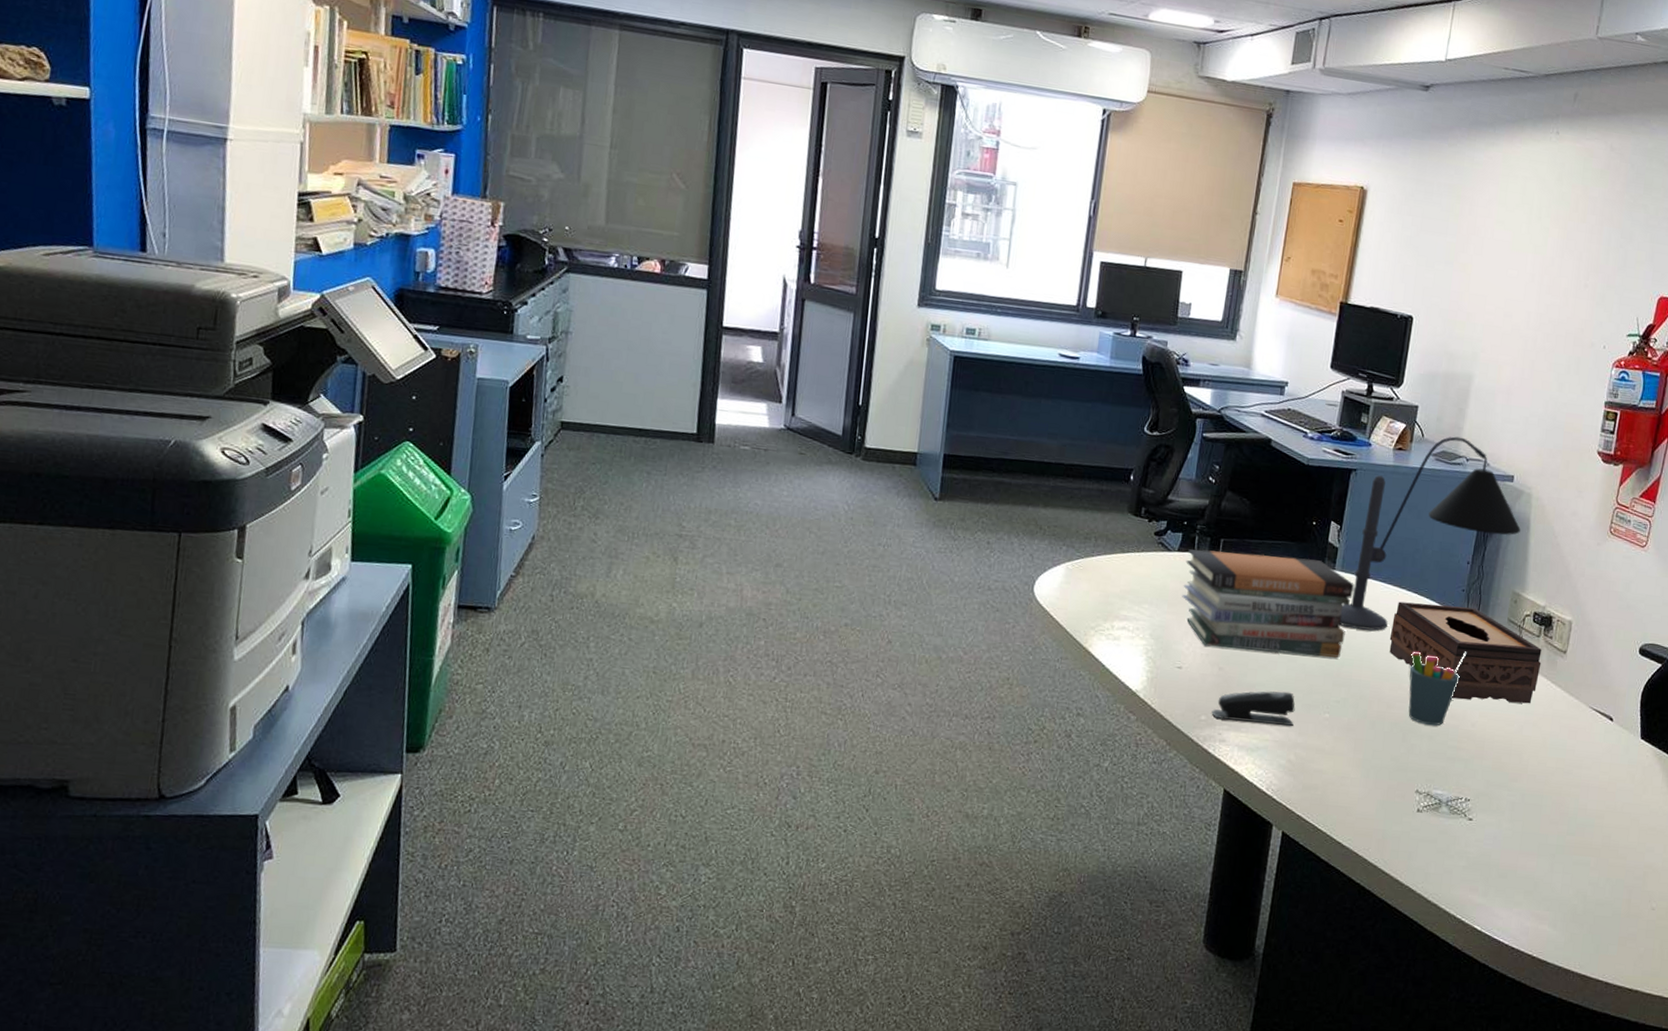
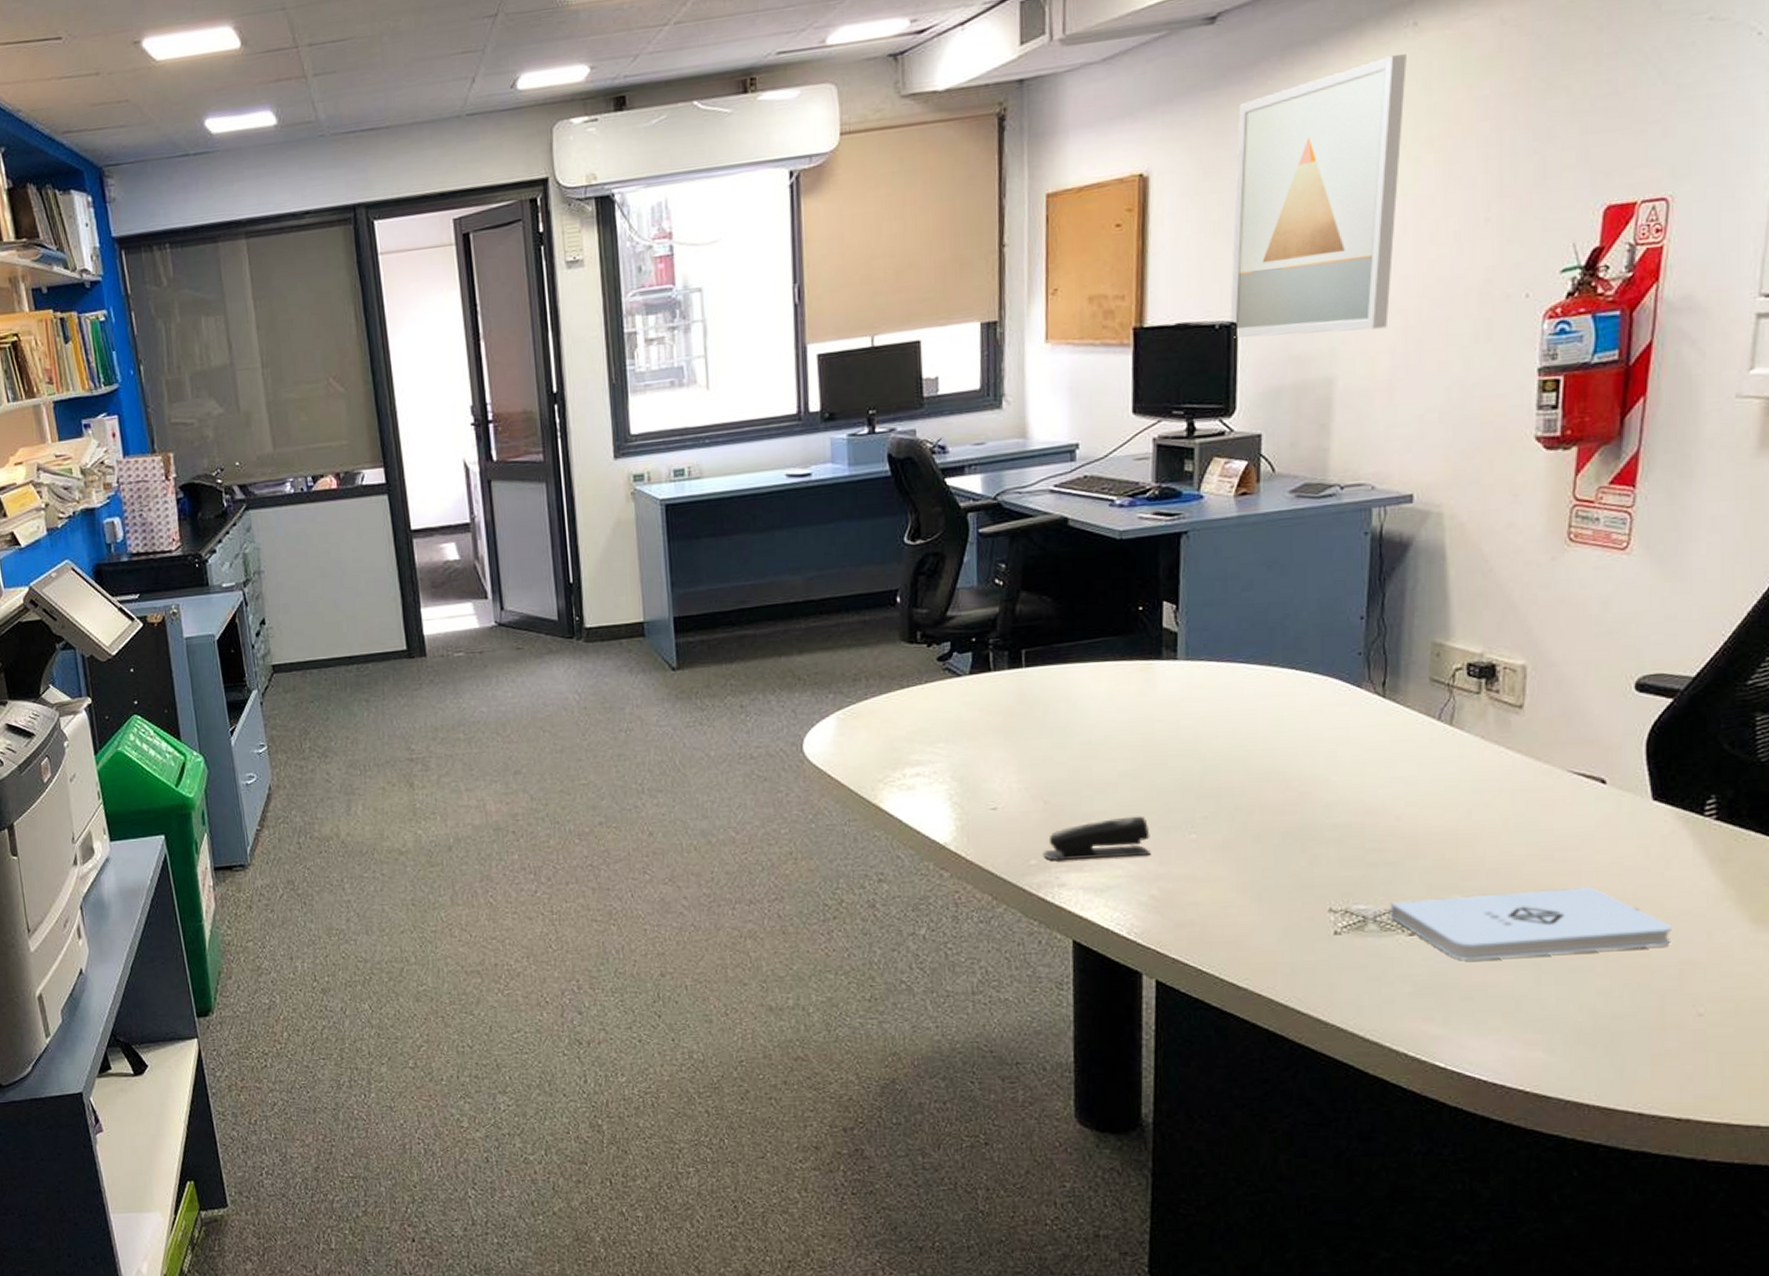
book stack: present [1182,549,1354,658] -> none [982,652,1206,779]
desk lamp: present [1339,436,1521,631] -> none [1192,460,1432,727]
tissue box: present [1389,601,1542,704] -> none [1264,672,1487,790]
wall art: none [1408,150,1549,347] -> present [1230,54,1407,338]
pen holder: present [1408,651,1467,726] -> none [1297,729,1376,828]
notepad: none [1458,791,1642,853] -> present [1390,887,1672,961]

